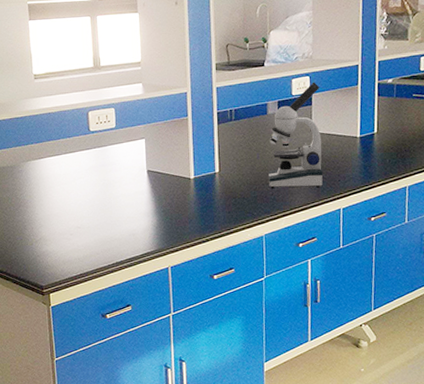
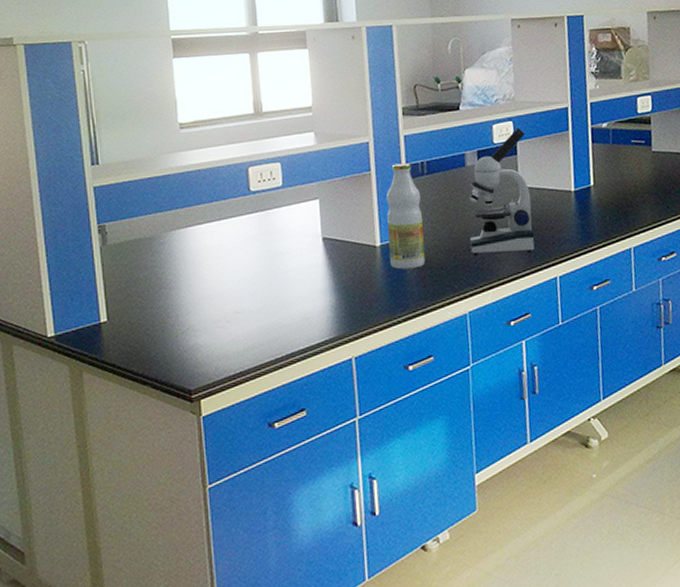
beverage bottle: none [199,110,231,198] -> present [386,163,425,270]

